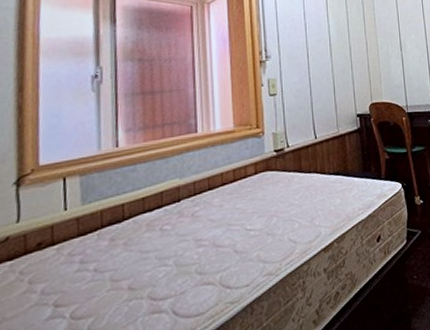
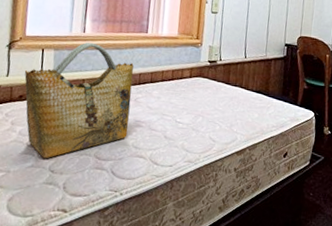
grocery bag: none [41,156,188,318] -> present [24,42,134,159]

